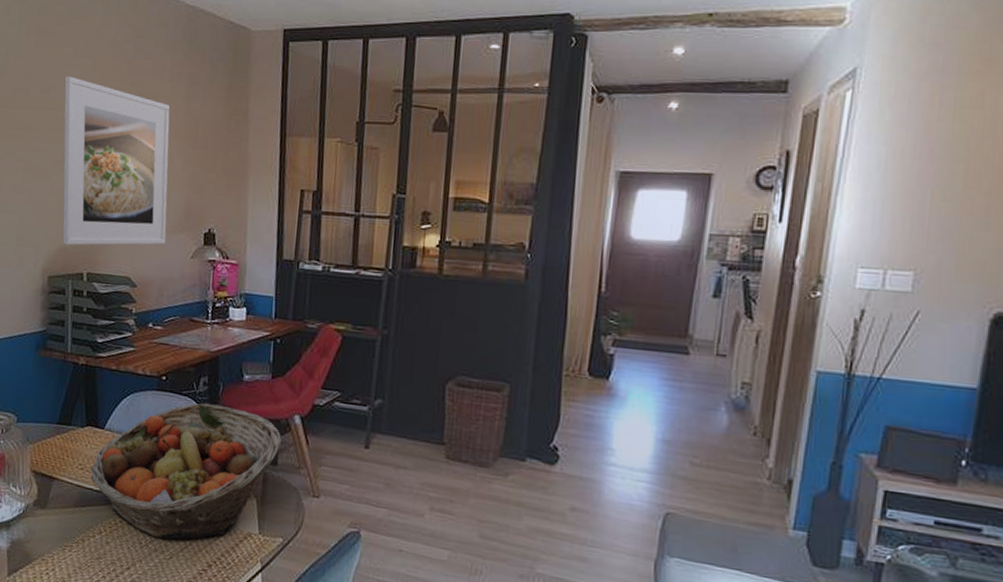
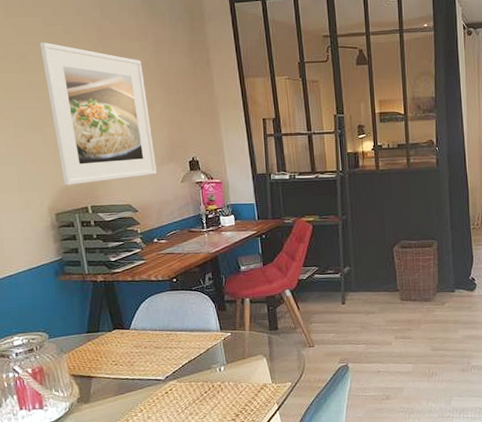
fruit basket: present [90,402,281,540] -> none [124,293,278,404]

